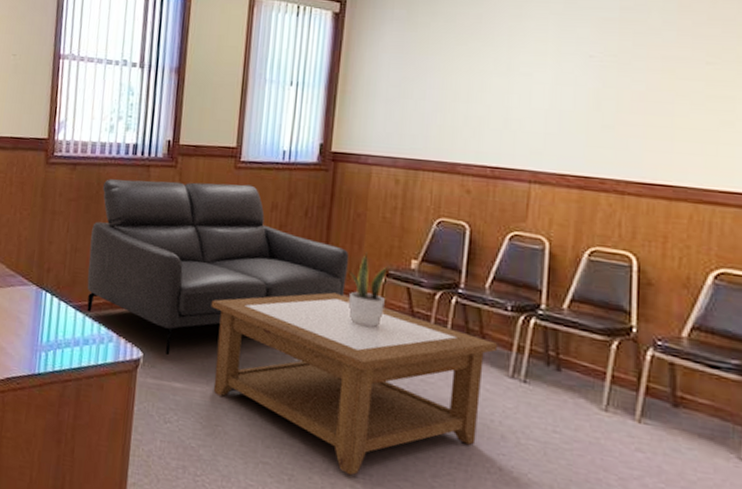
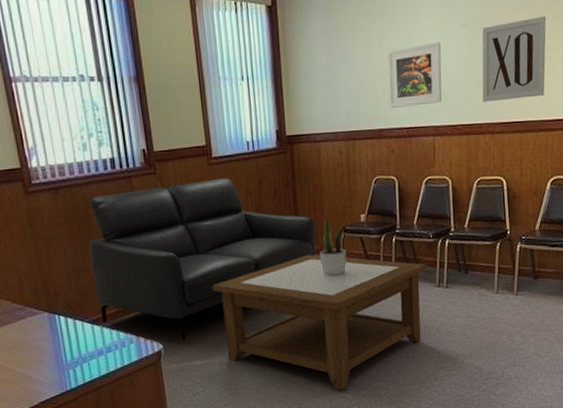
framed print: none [470,71,555,144] -> present [387,42,442,108]
wall art: none [611,56,725,157] -> present [482,16,547,102]

